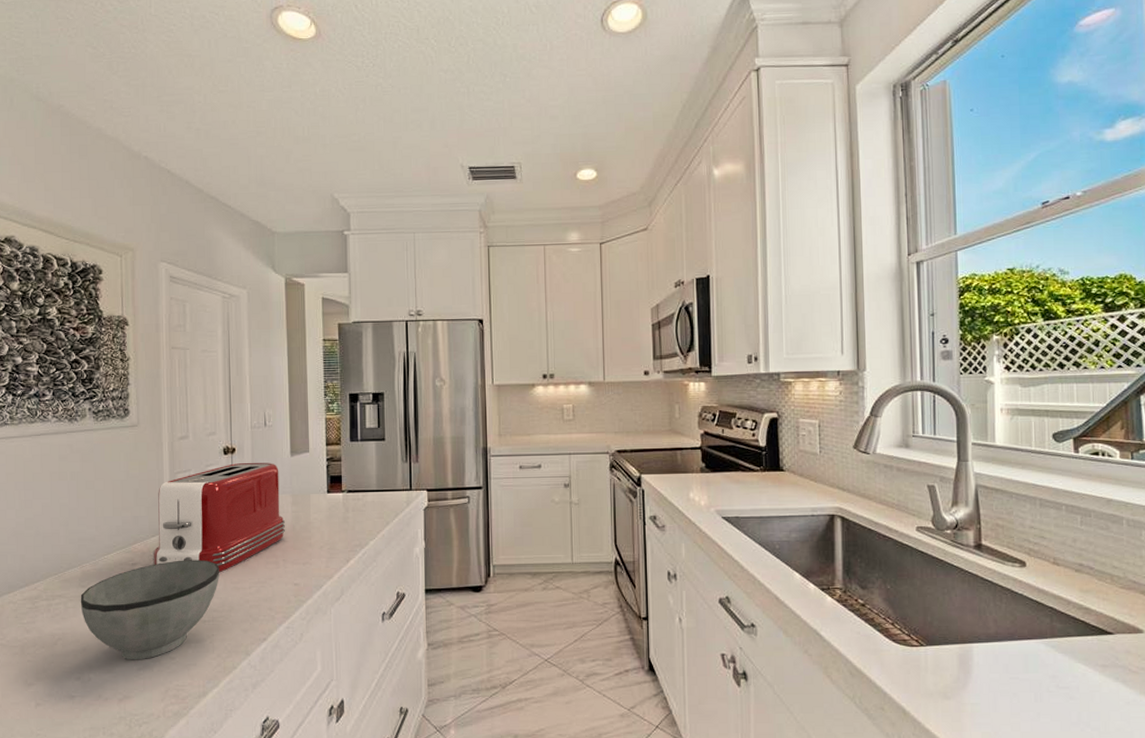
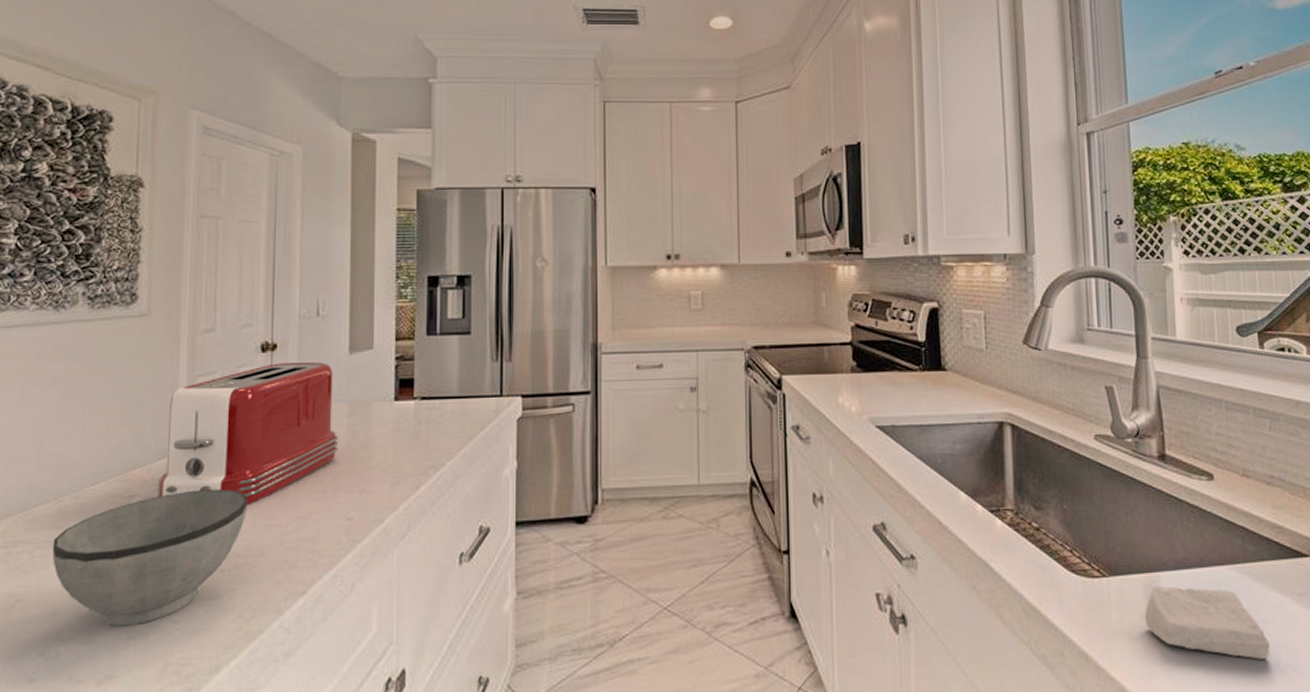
soap bar: none [957,655,1073,719] -> present [1144,585,1270,659]

